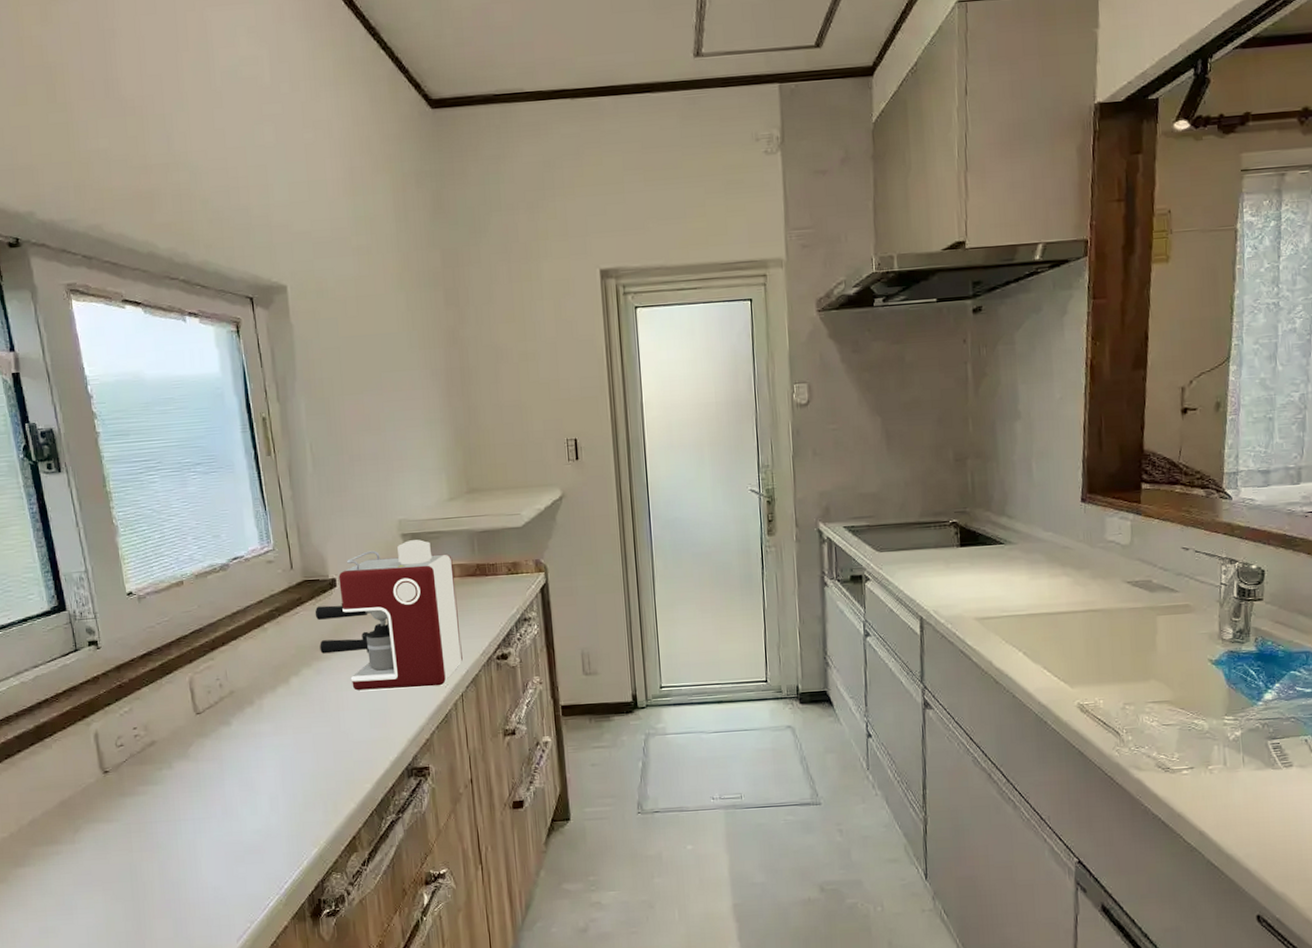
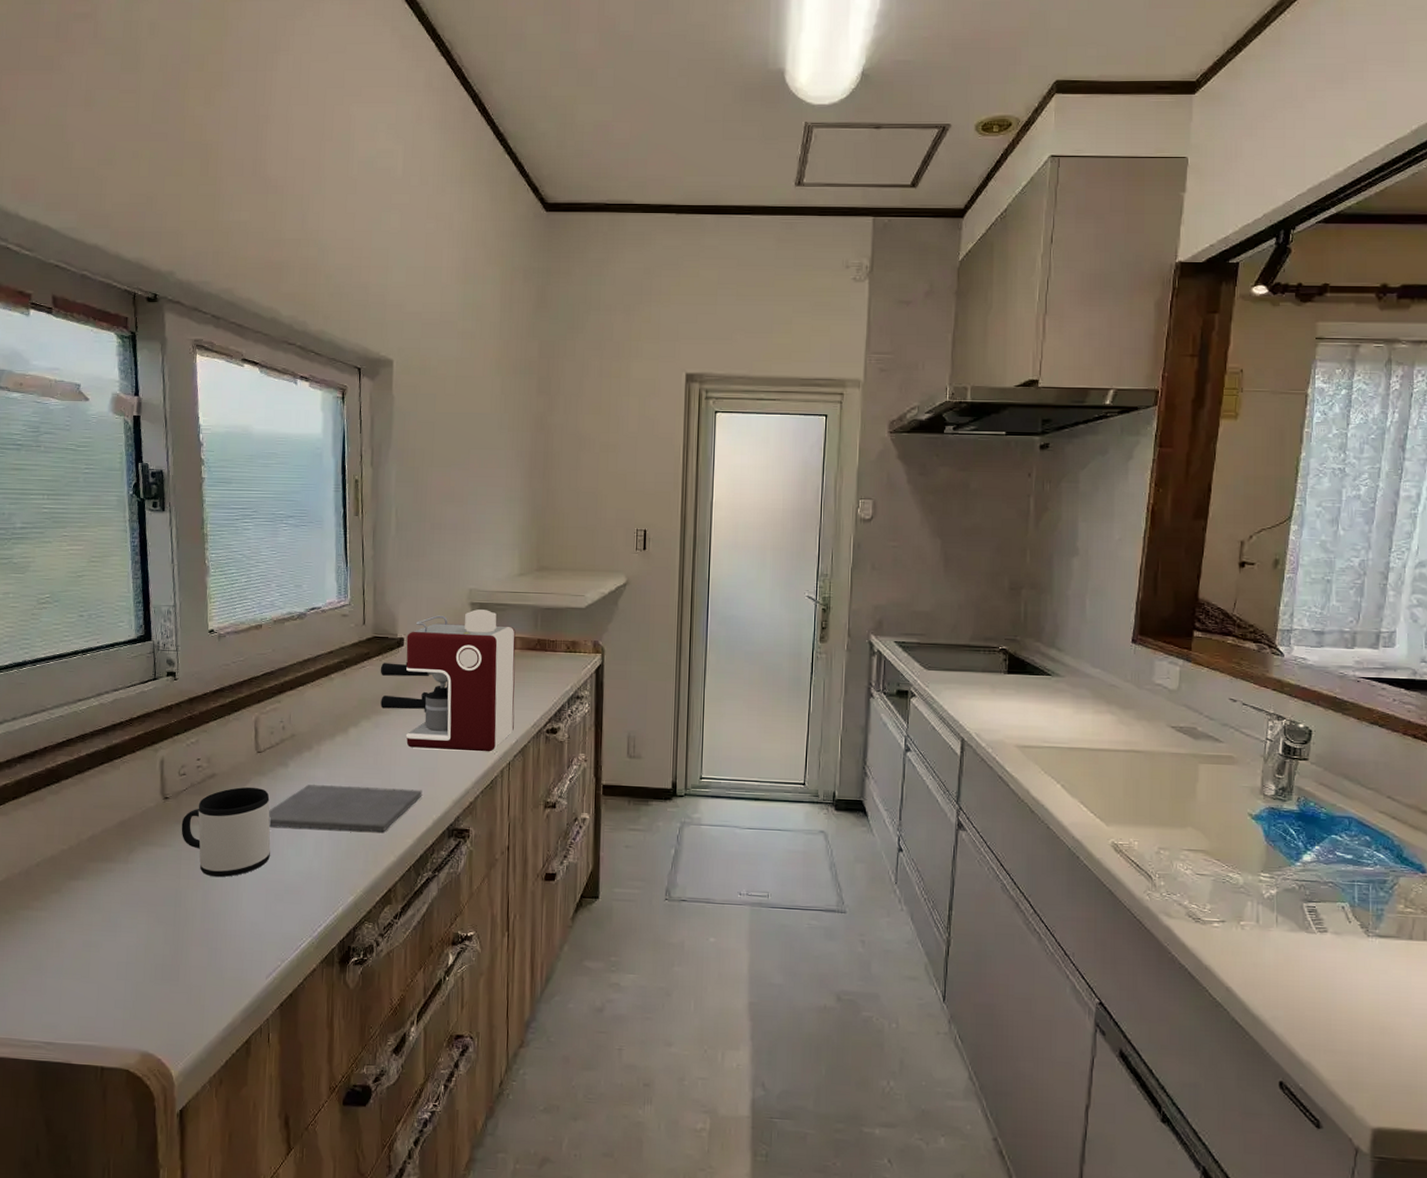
mug: none [126,750,224,847] -> present [181,787,271,878]
notepad: none [217,732,376,788] -> present [268,784,423,832]

